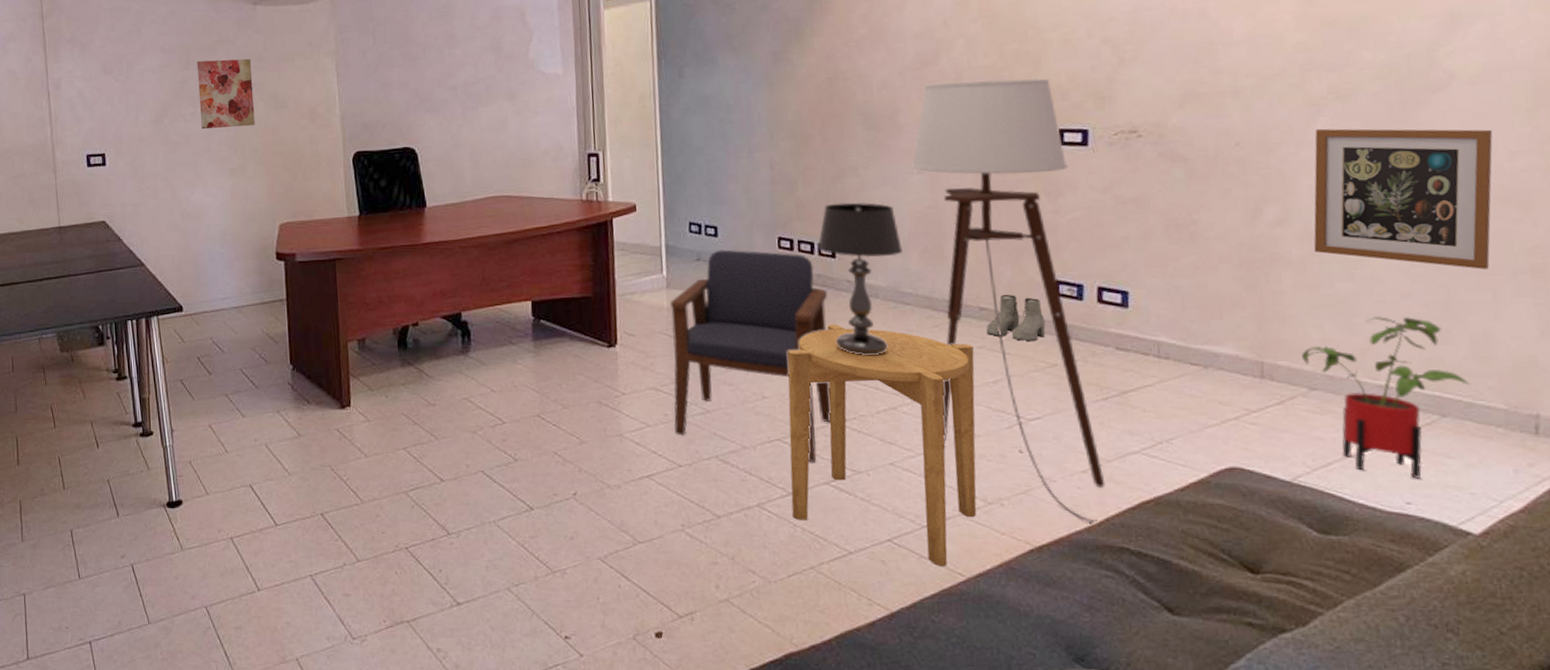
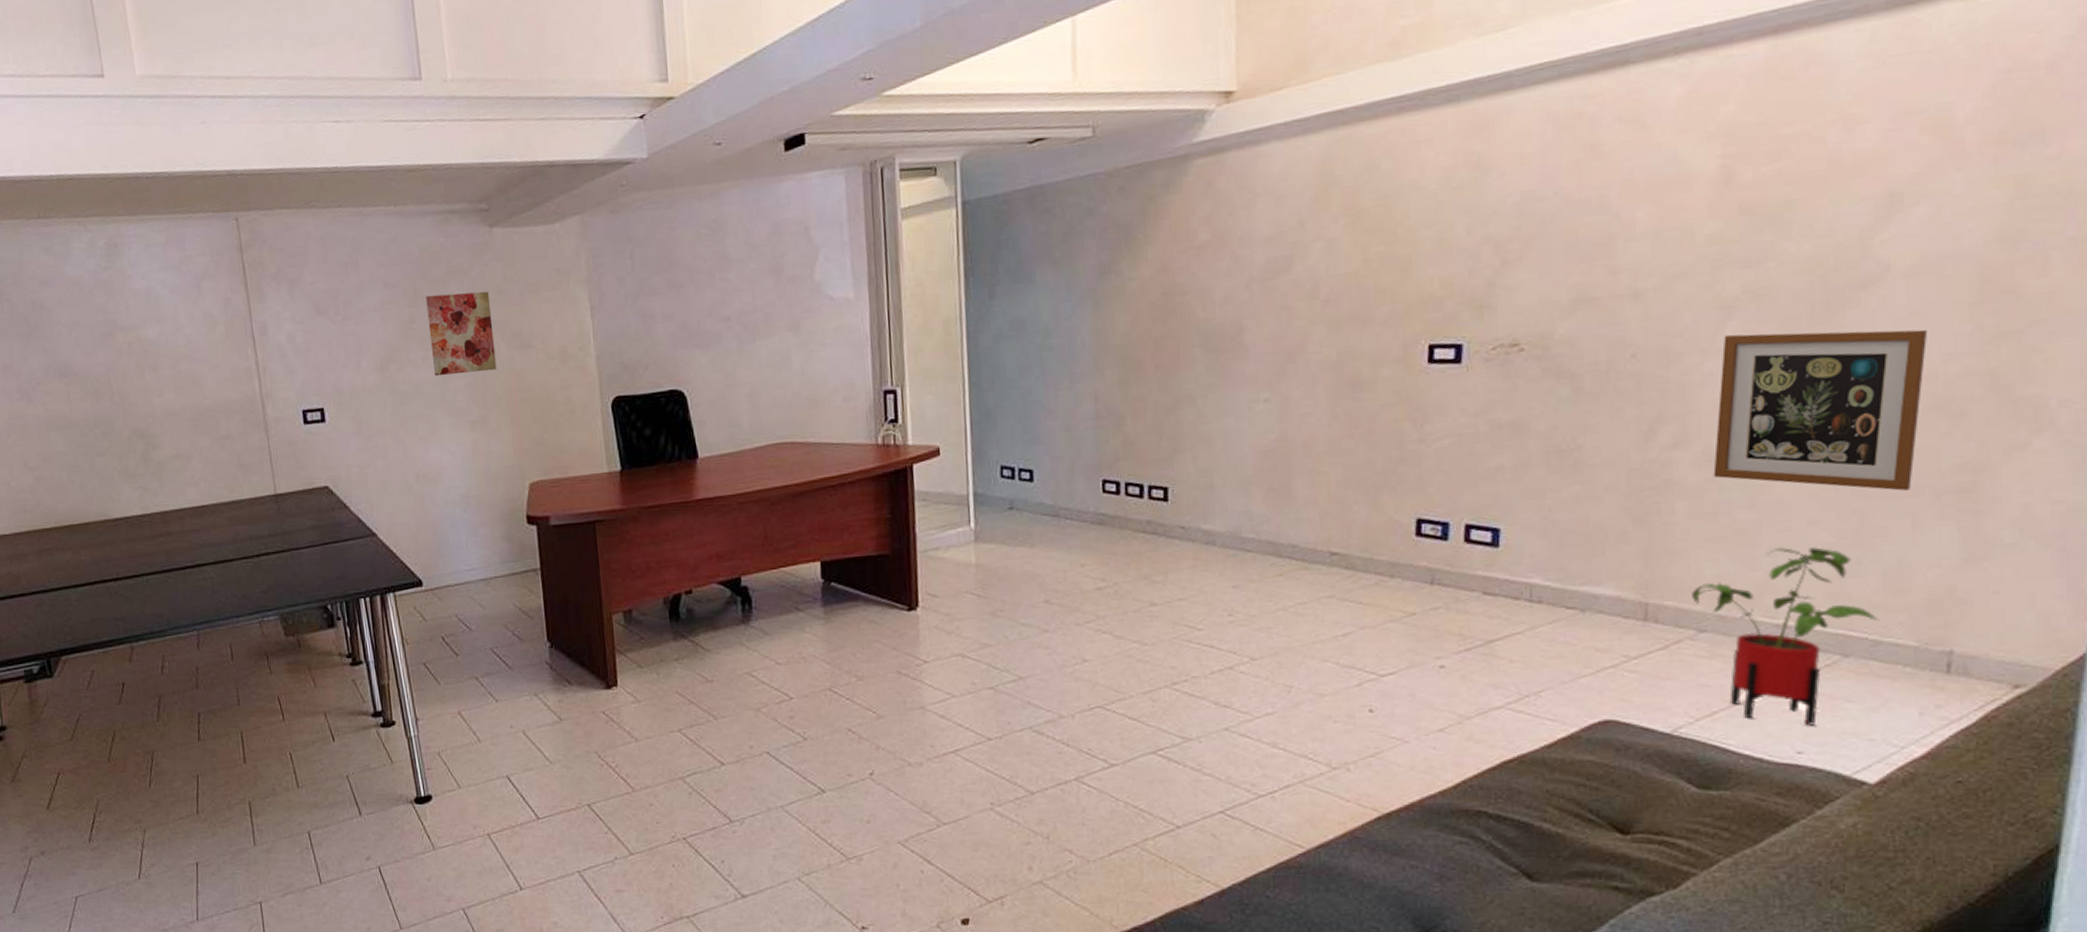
armchair: present [670,249,832,463] -> none [979,496,1160,731]
side table: present [787,324,977,567] -> none [1111,576,1323,839]
table lamp: present [817,202,902,355] -> none [1147,436,1244,610]
floor lamp: present [911,78,1106,527] -> none [1256,285,1464,790]
boots: present [986,294,1046,342] -> none [1337,536,1404,589]

